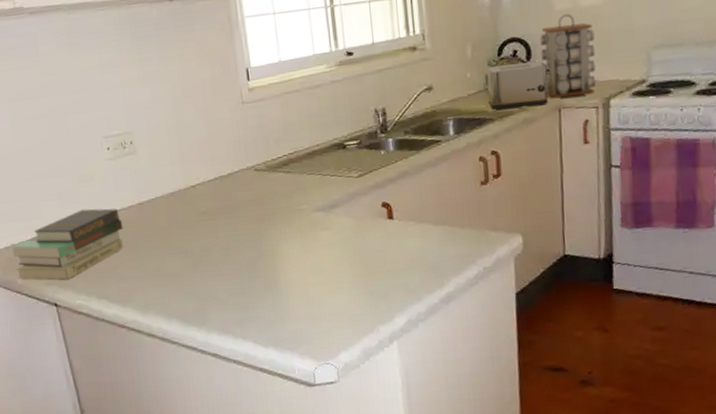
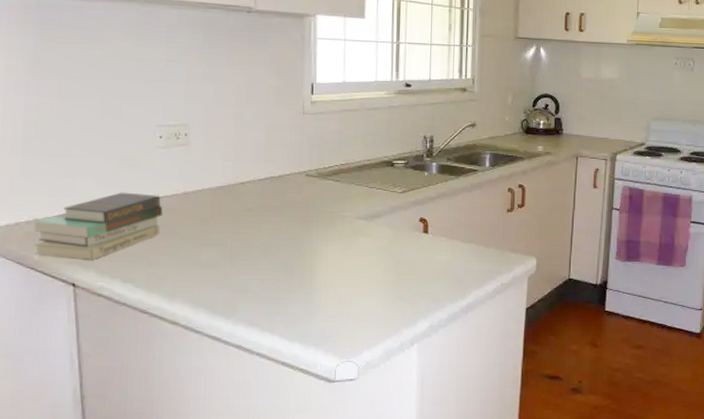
toaster: present [486,61,551,111] -> none [520,115,574,152]
spice rack: present [540,13,597,99] -> none [566,81,609,149]

